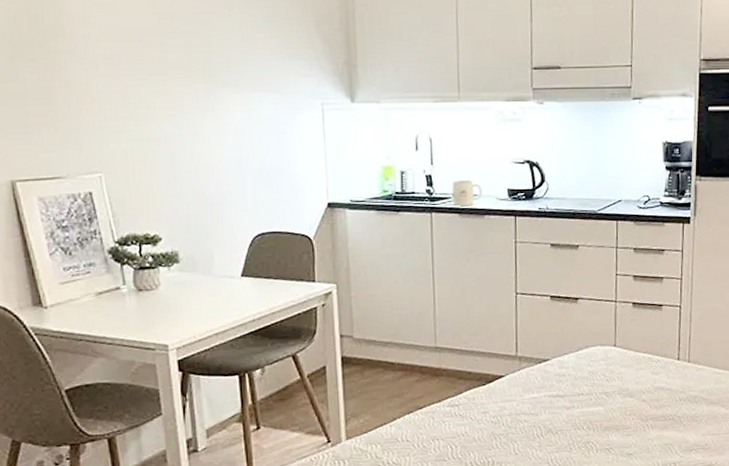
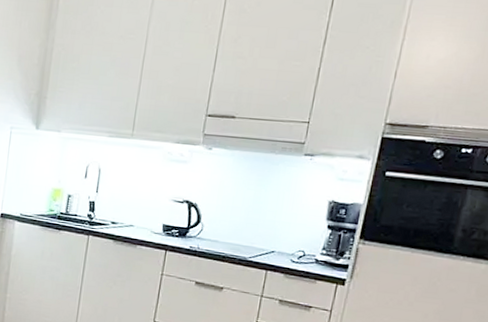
mug: present [452,181,482,207] -> none [109,210,139,235]

